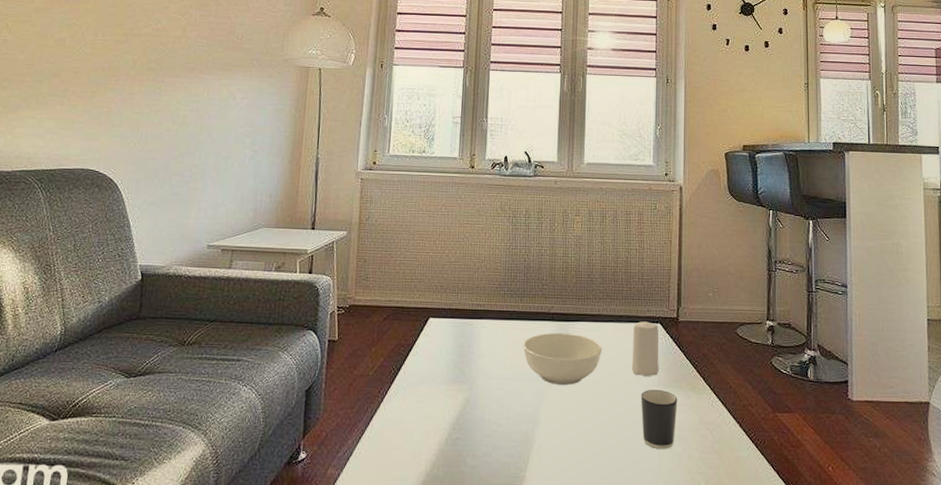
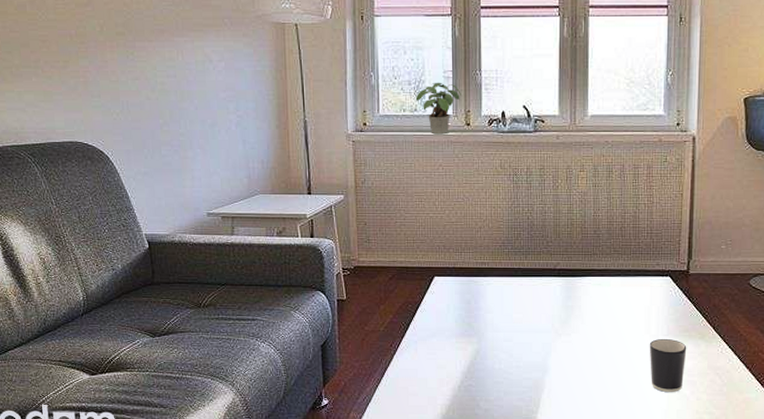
potted plant: none [424,126,469,176] -> present [415,82,463,135]
bowl: present [523,332,603,385] -> none [530,287,611,336]
candle: present [631,321,659,376] -> none [640,275,669,326]

